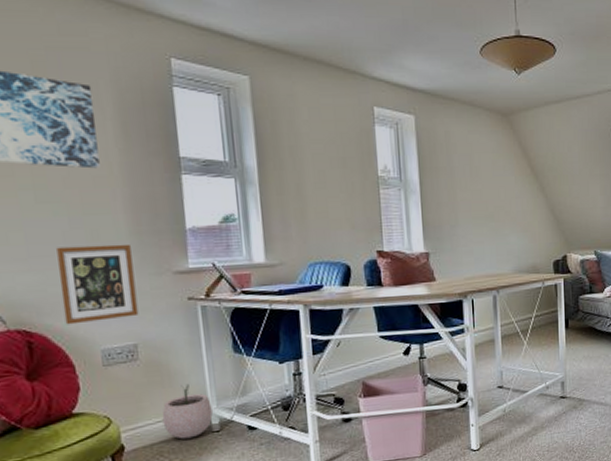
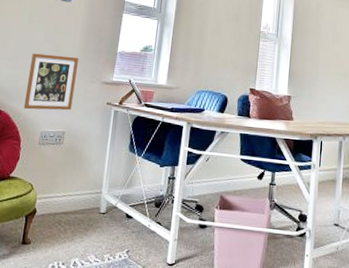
plant pot: present [162,383,213,440] -> none [67,169,104,215]

